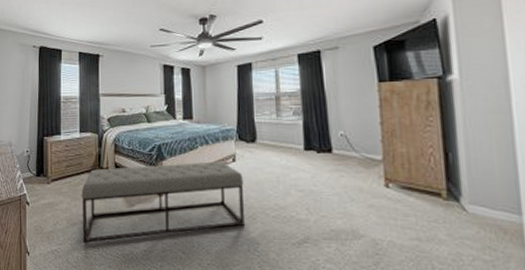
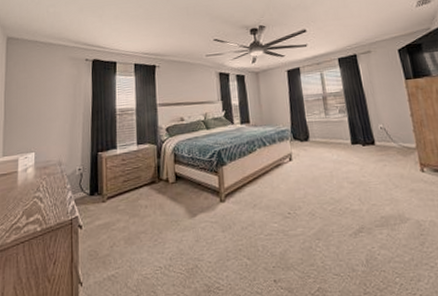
bench: present [81,161,245,244] -> none [140,161,305,264]

